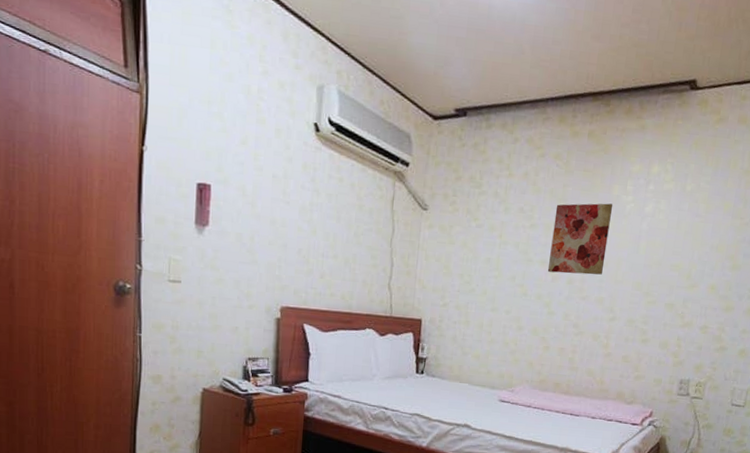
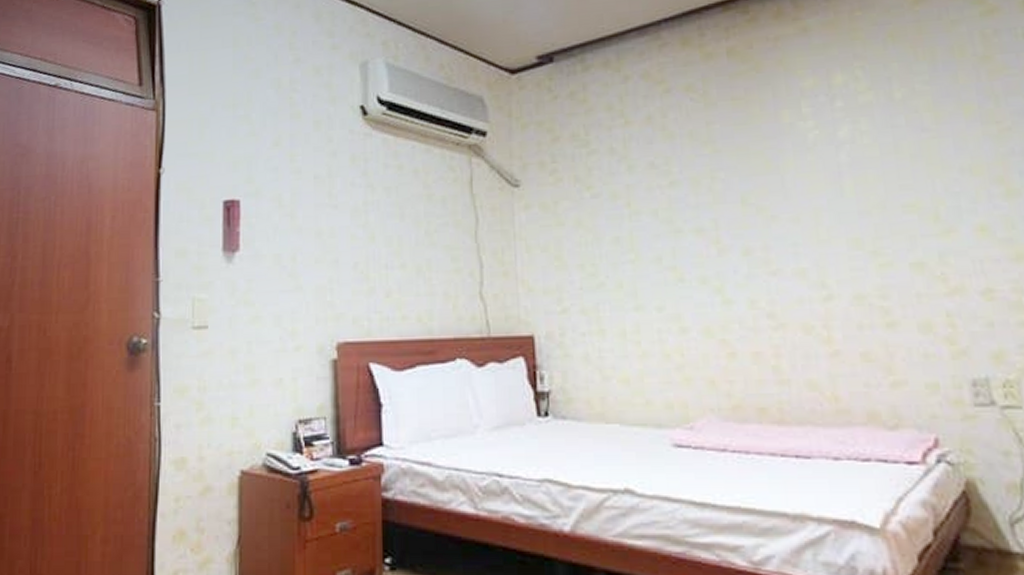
wall art: present [547,203,613,275] -> none [701,135,795,243]

